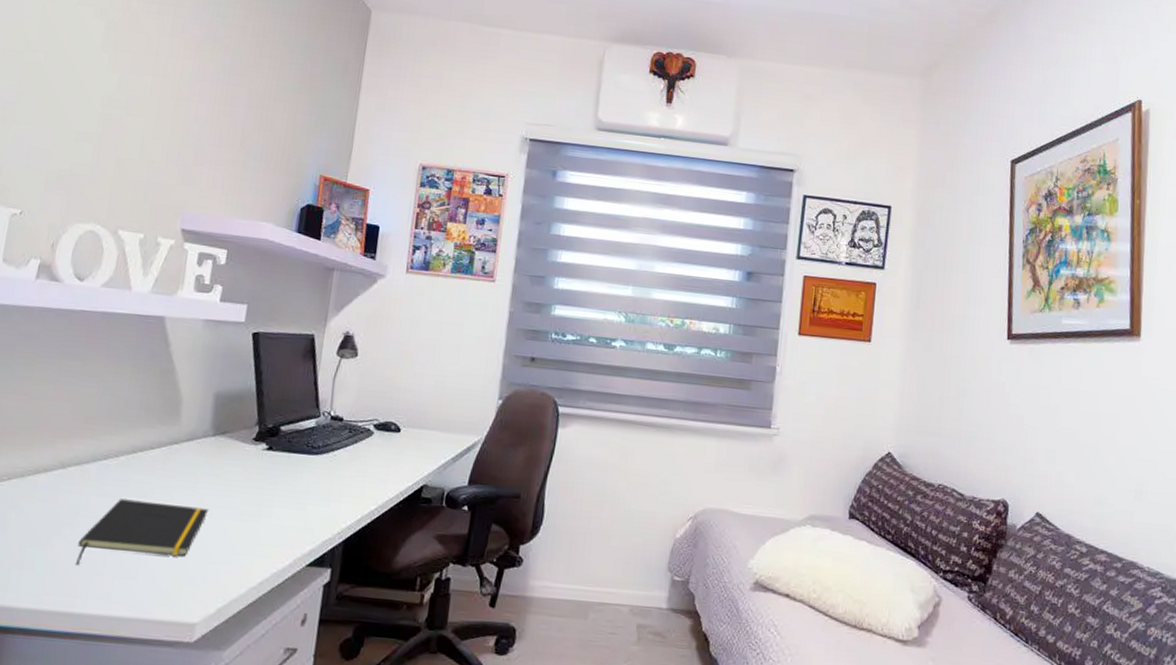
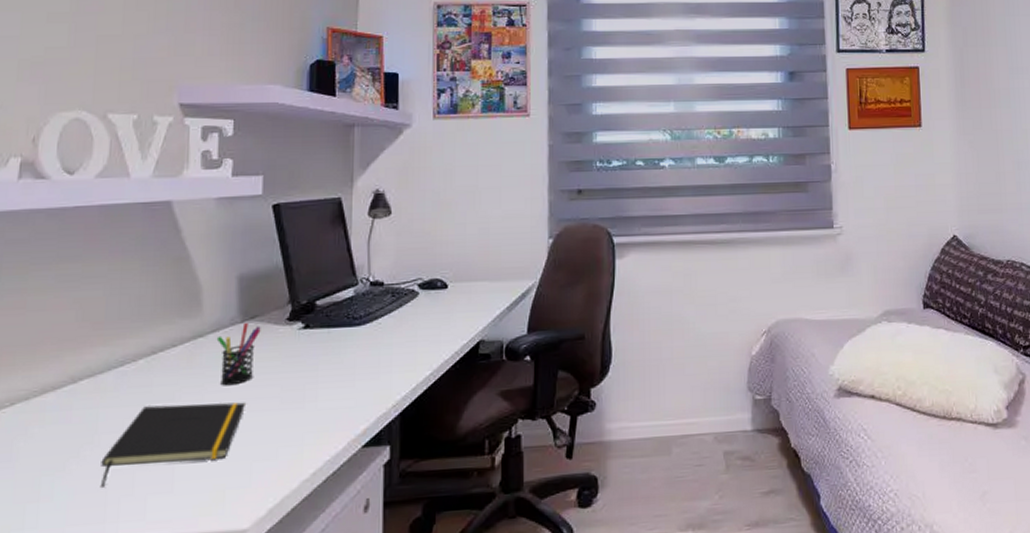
pen holder: none [188,436,230,492] -> present [216,322,261,386]

